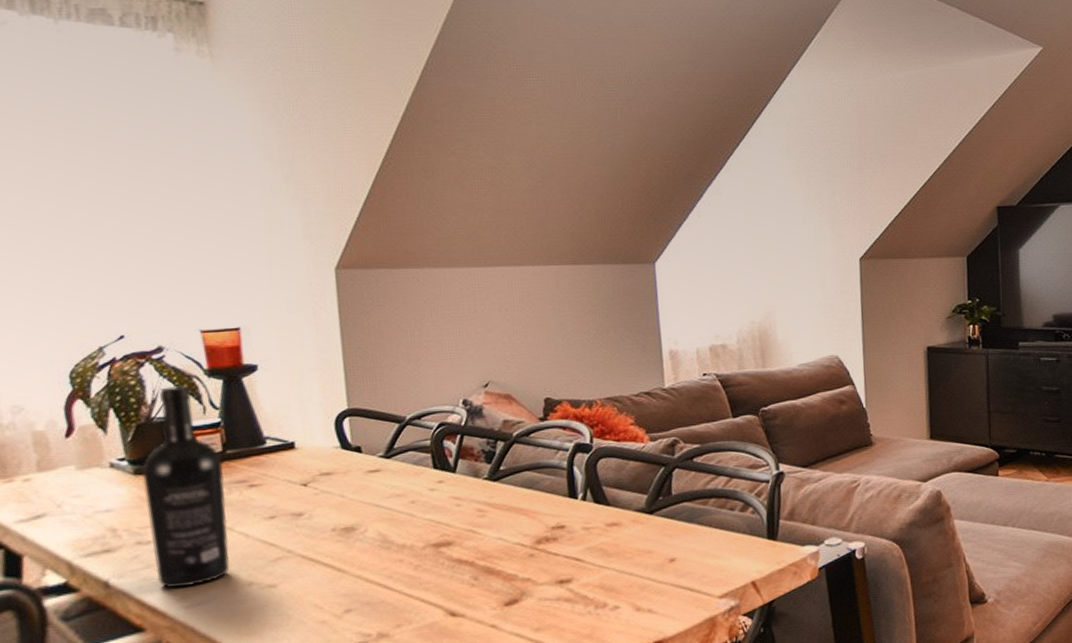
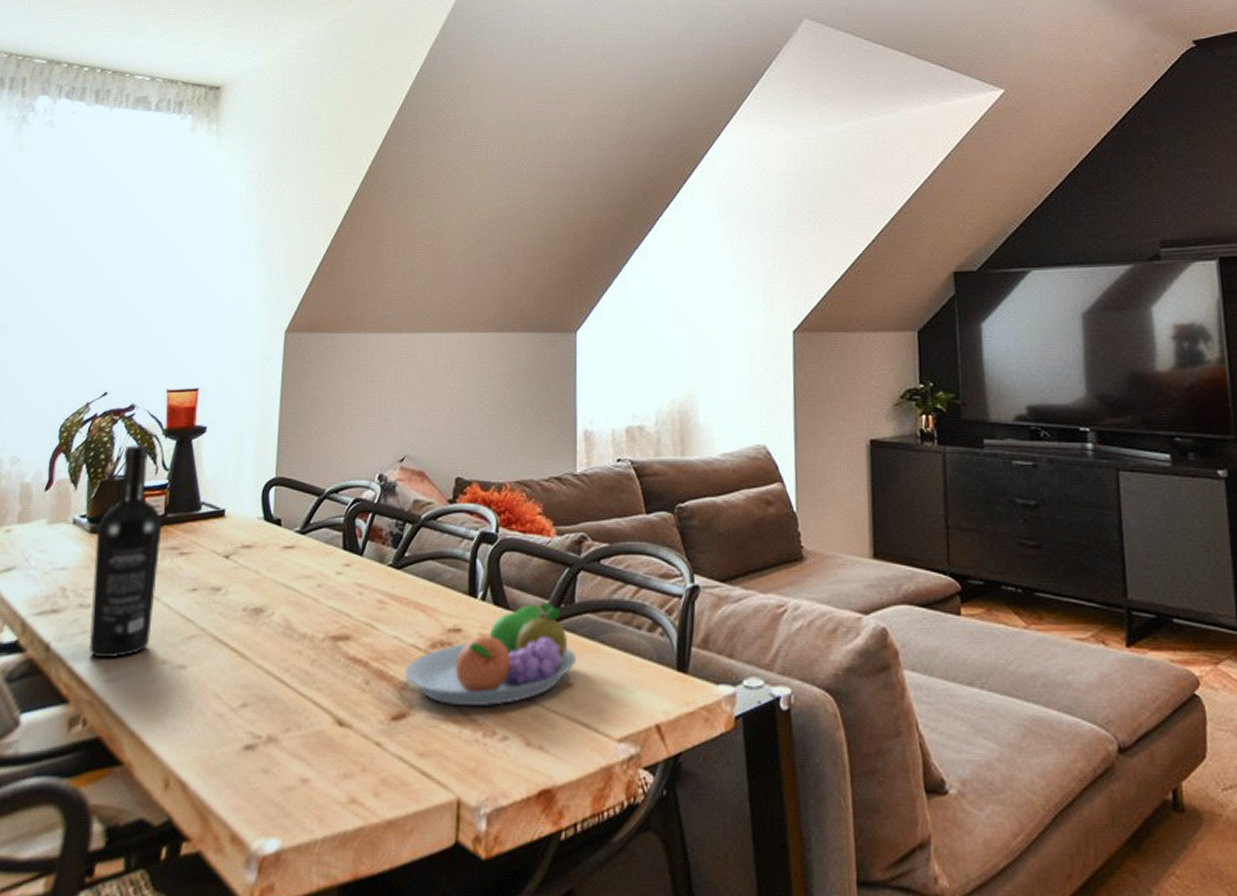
fruit bowl: none [512,496,677,588] -> present [404,601,576,707]

